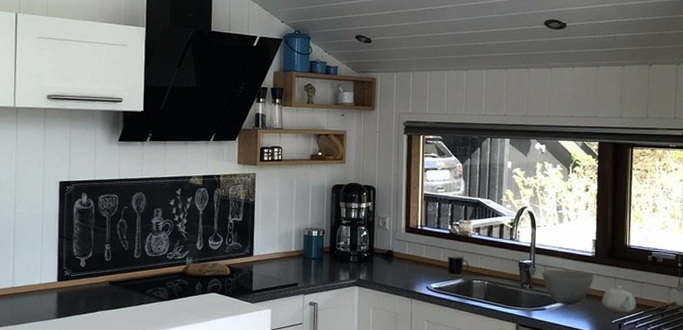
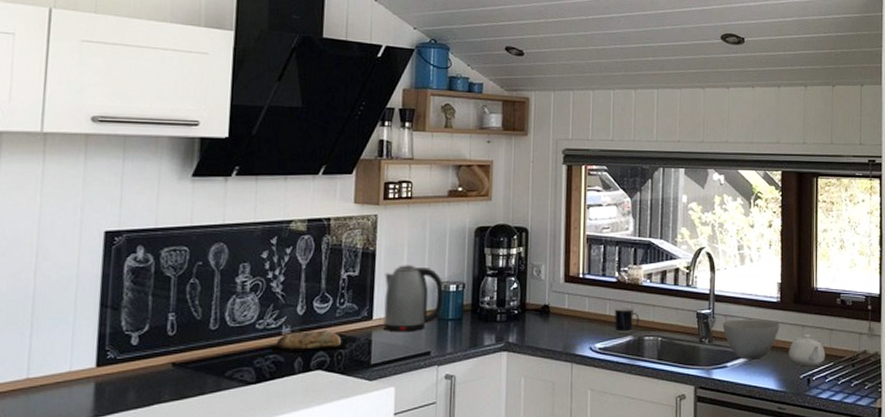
kettle: none [261,213,307,267] -> present [383,265,443,332]

